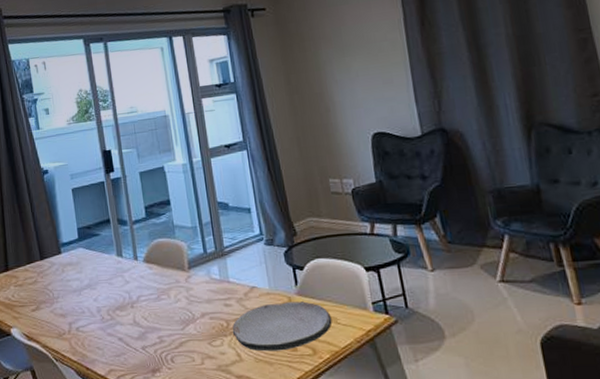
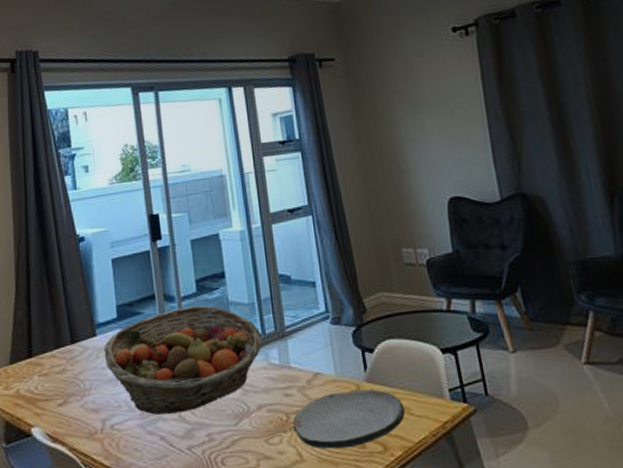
fruit basket: none [68,228,206,320] -> present [103,305,264,415]

